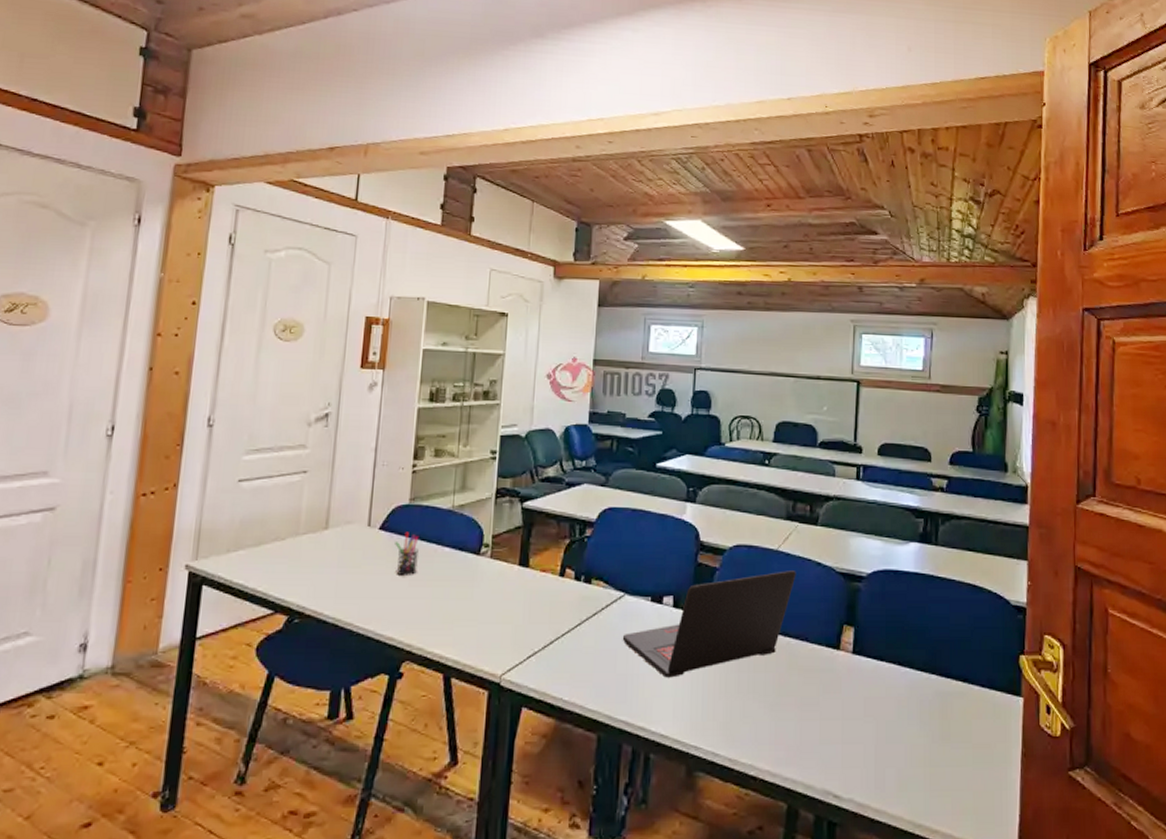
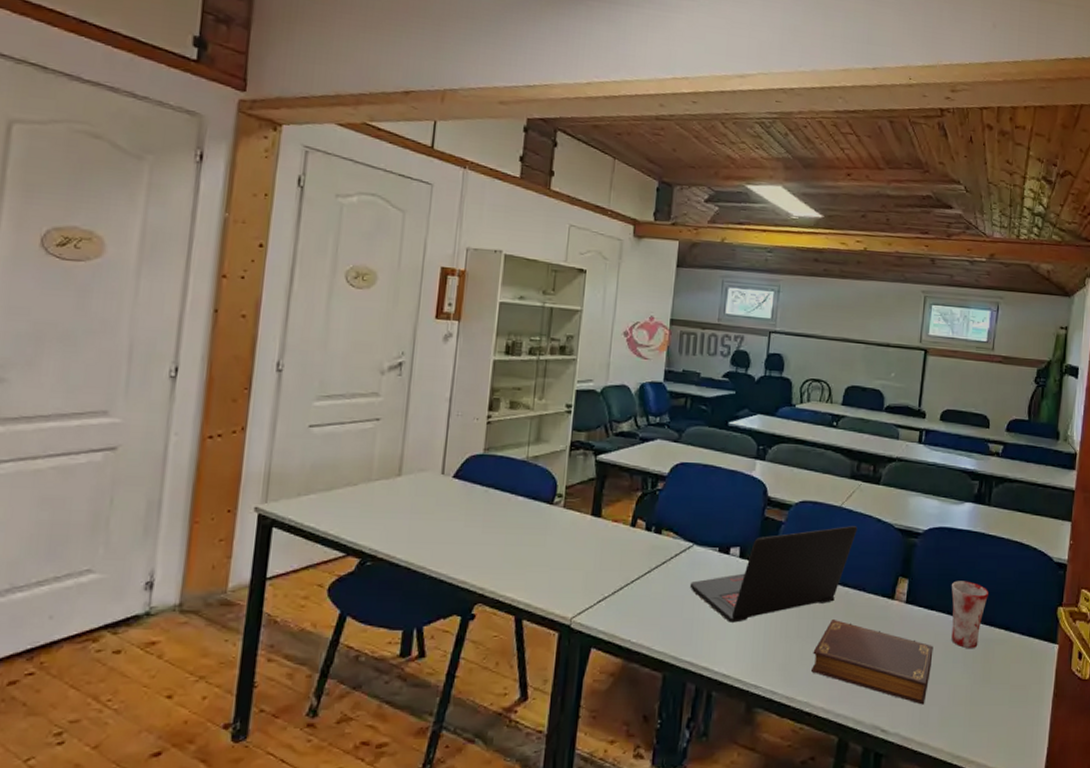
pen holder: present [395,531,419,577] -> none [468,480,493,524]
book: none [755,673,885,767] -> present [811,620,934,705]
mug: none [902,628,942,704] -> present [951,581,988,649]

